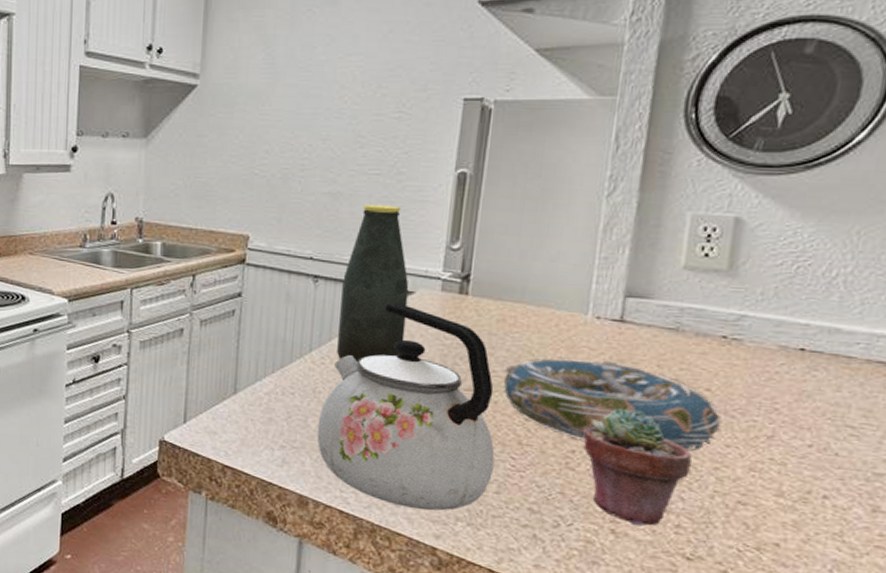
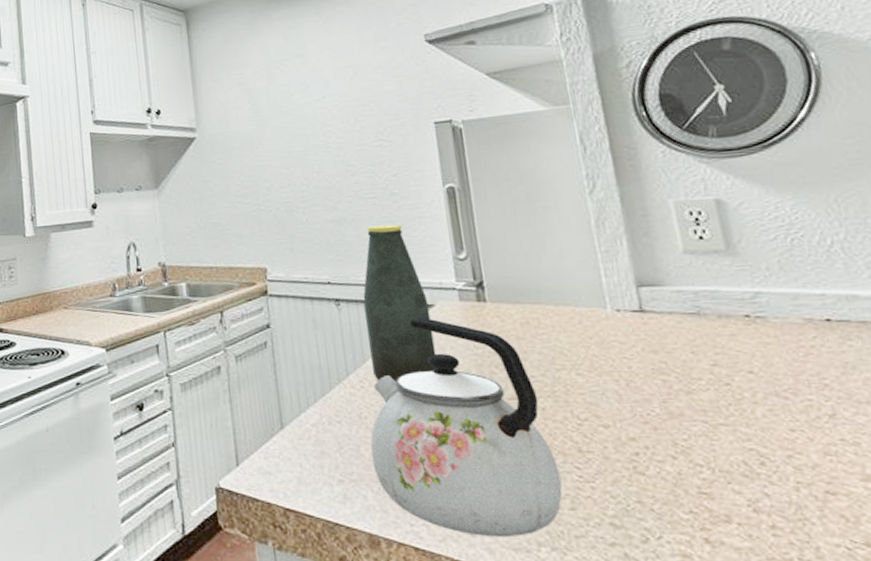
decorative bowl: present [504,357,723,452] -> none [543,352,780,442]
potted succulent: present [583,408,692,527] -> none [641,401,764,532]

